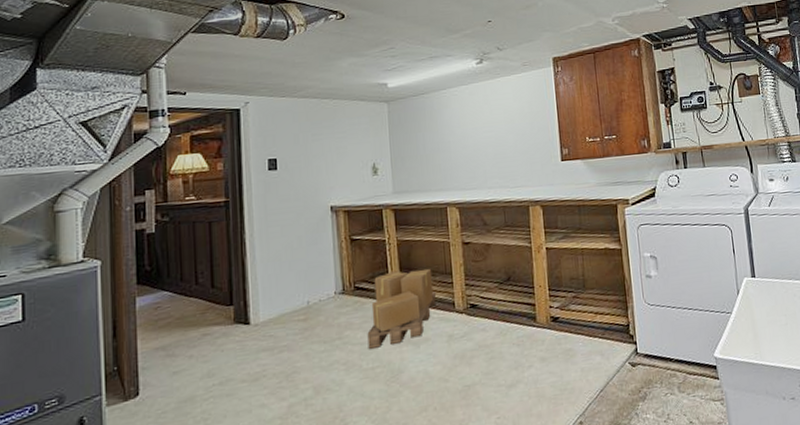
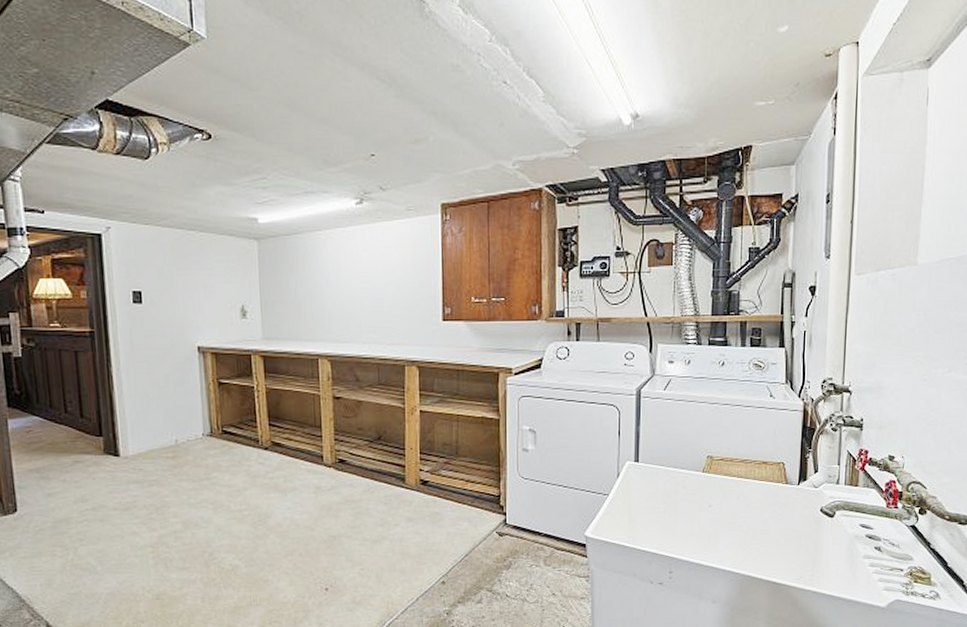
cardboard boxes: present [367,268,436,349] -> none [235,419,304,492]

